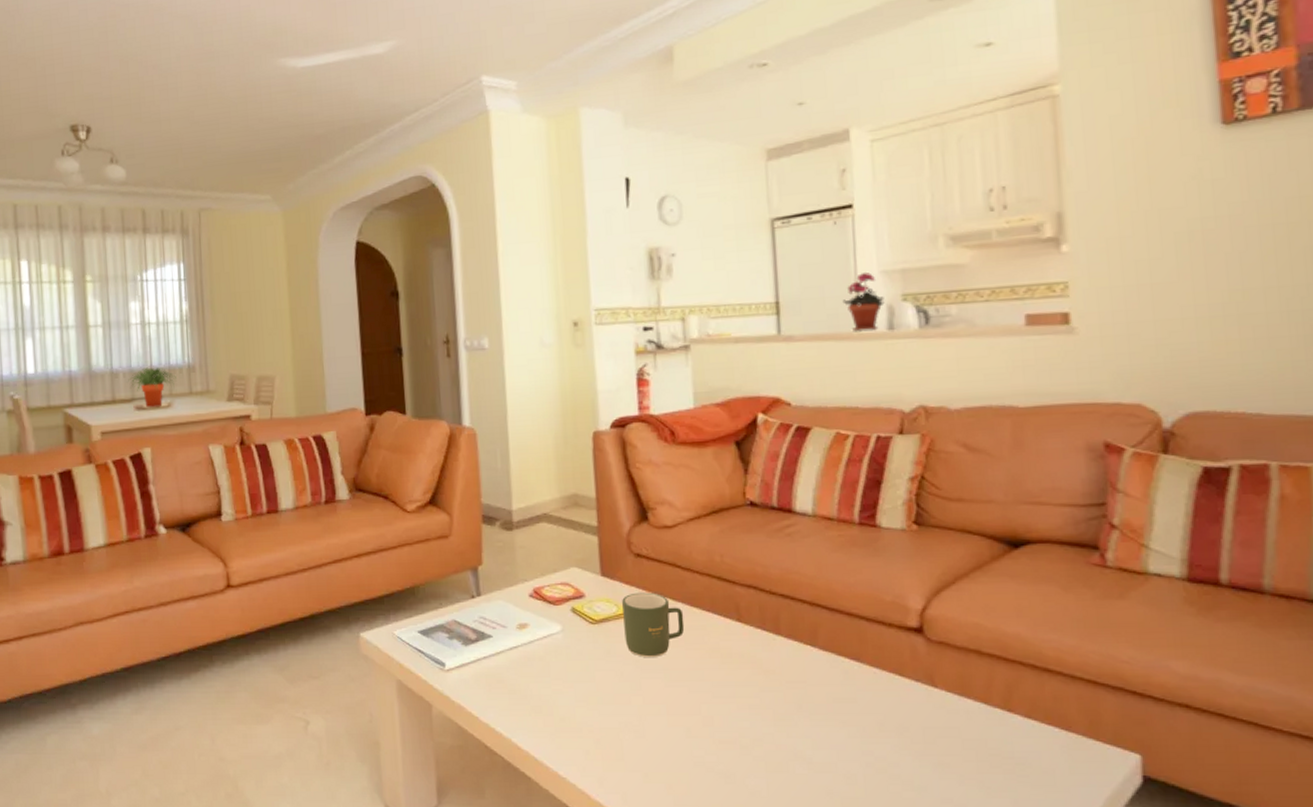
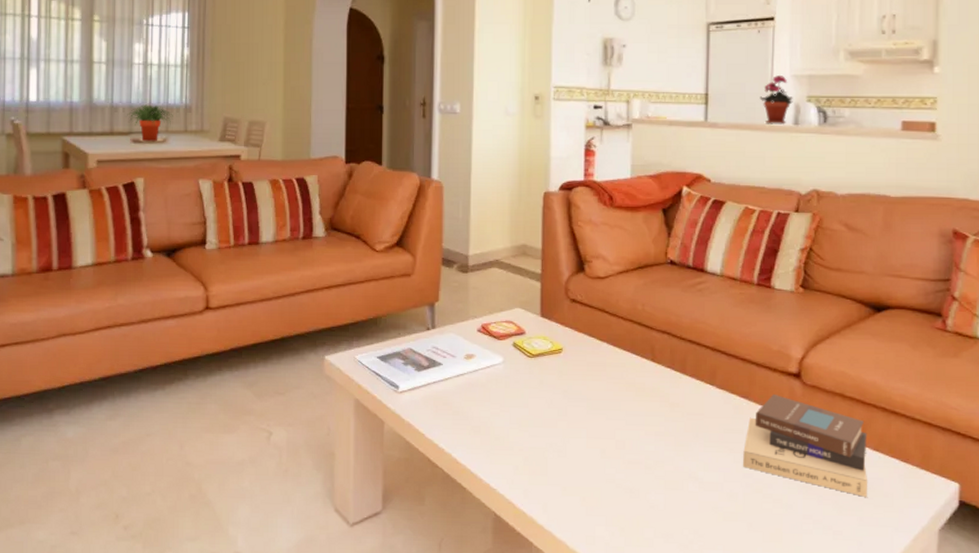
mug: present [622,592,685,658] -> none [557,332,608,389]
books: none [859,653,1021,775] -> present [743,393,868,497]

